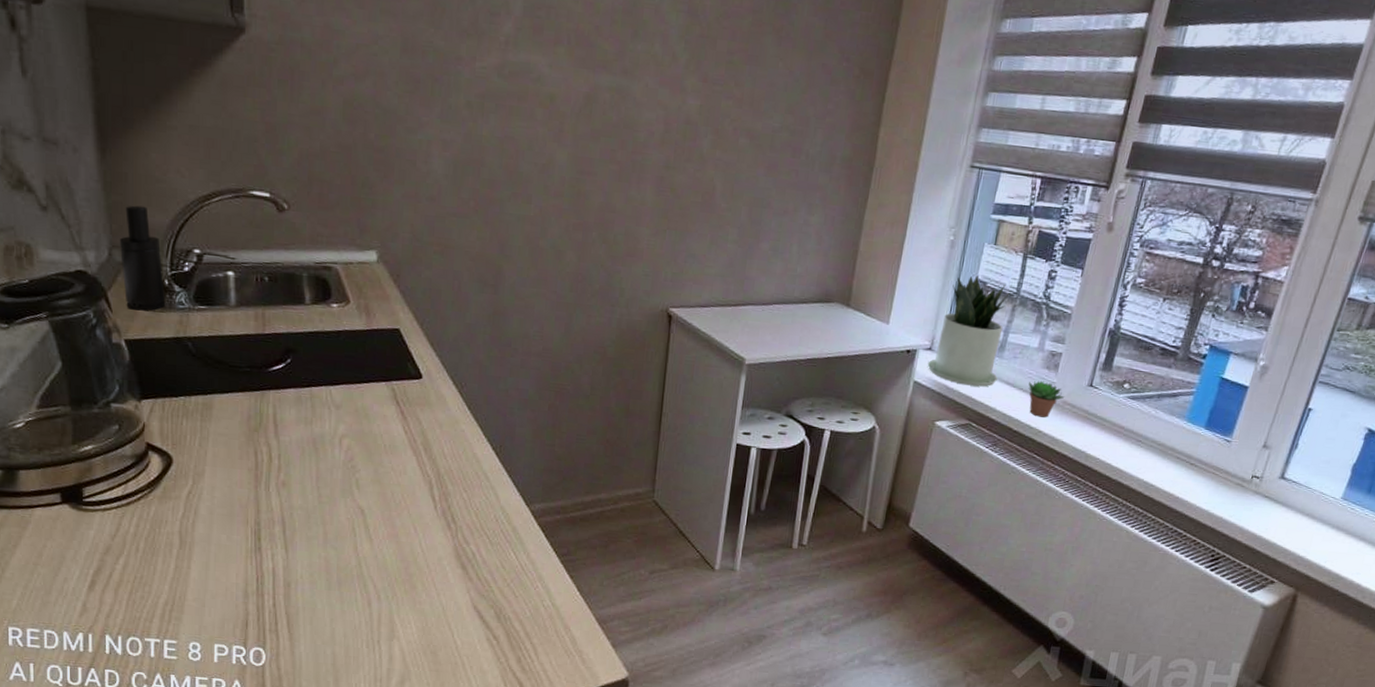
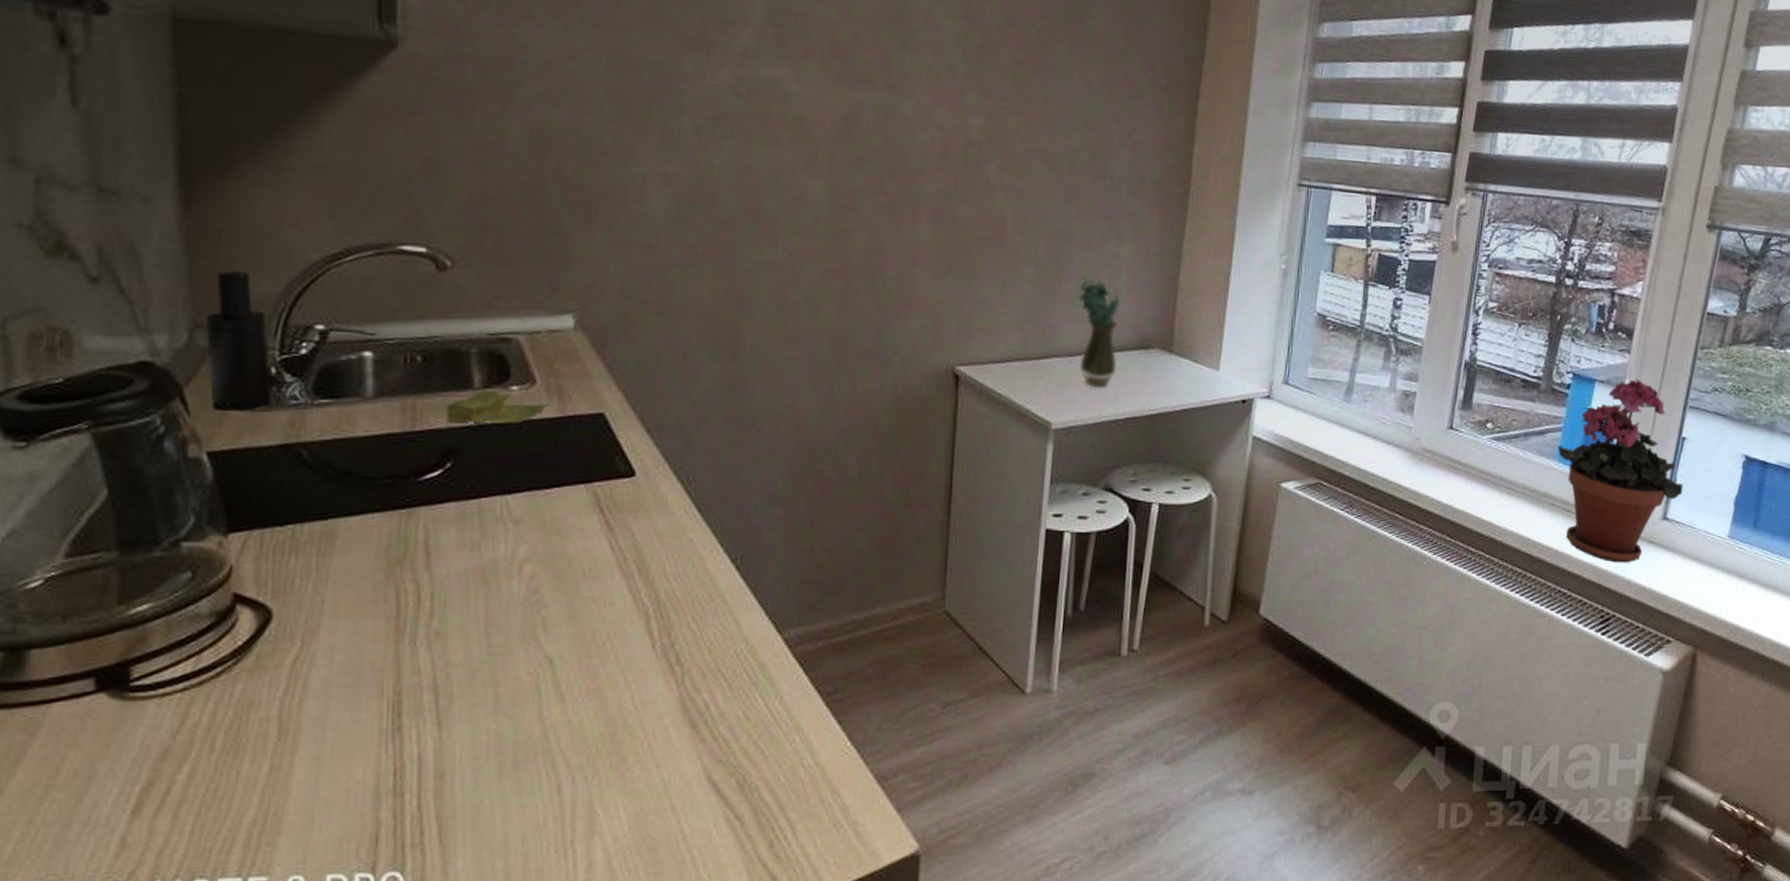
sponge: none [286,306,360,333] -> present [446,390,550,424]
vase: none [770,239,808,333] -> present [1079,277,1120,388]
planter: present [927,275,1011,387] -> none [1266,308,1354,438]
succulent plant: present [1028,380,1065,418] -> none [1382,426,1424,469]
potted plant: none [1187,353,1304,513] -> present [1557,378,1683,563]

